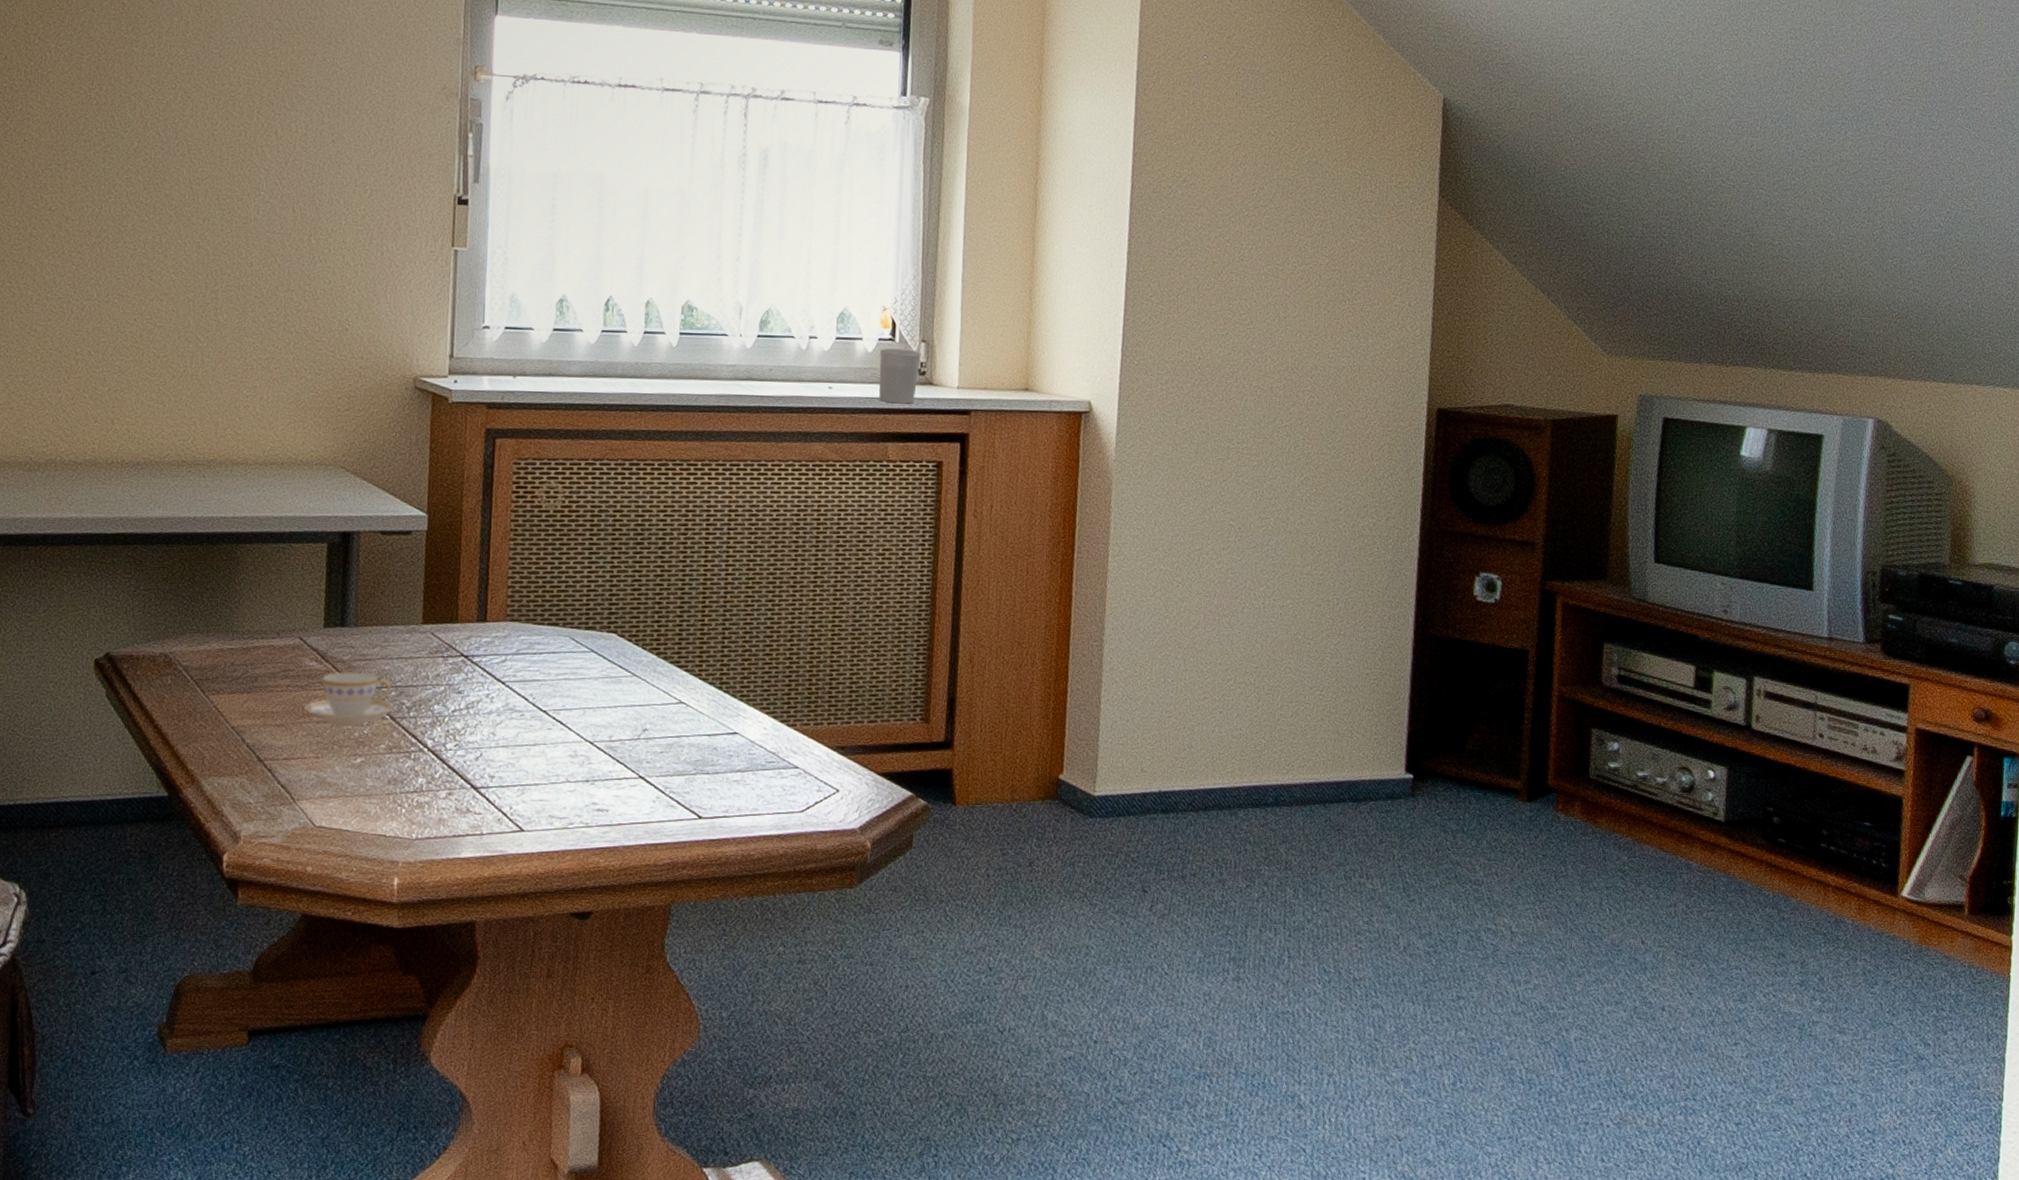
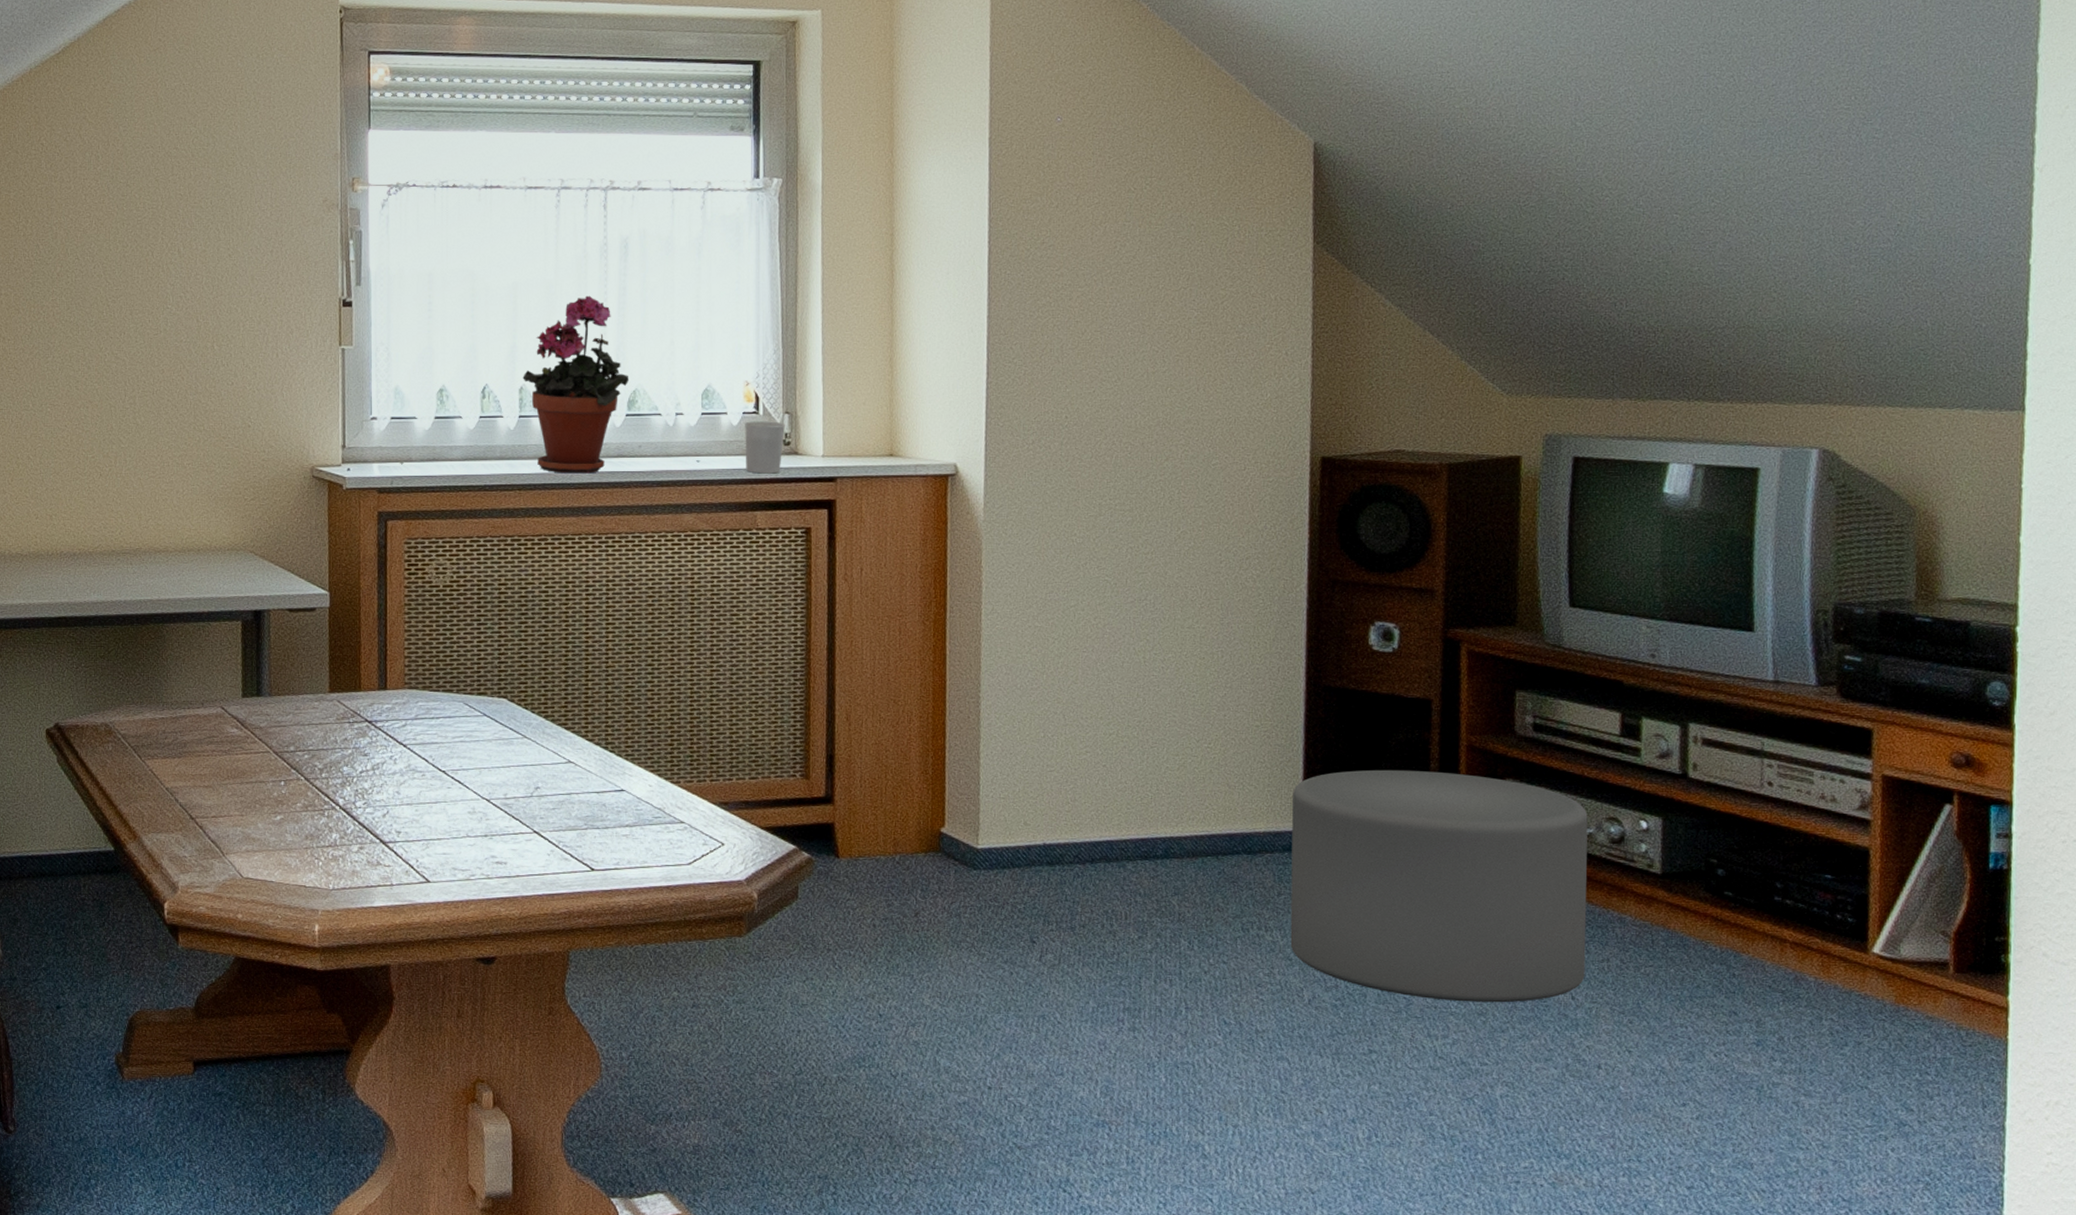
teacup: present [303,671,395,727] -> none [228,737,308,787]
potted plant: none [650,207,763,396] -> present [523,295,630,474]
pouf: none [1389,718,1663,948] -> present [1290,769,1588,1003]

